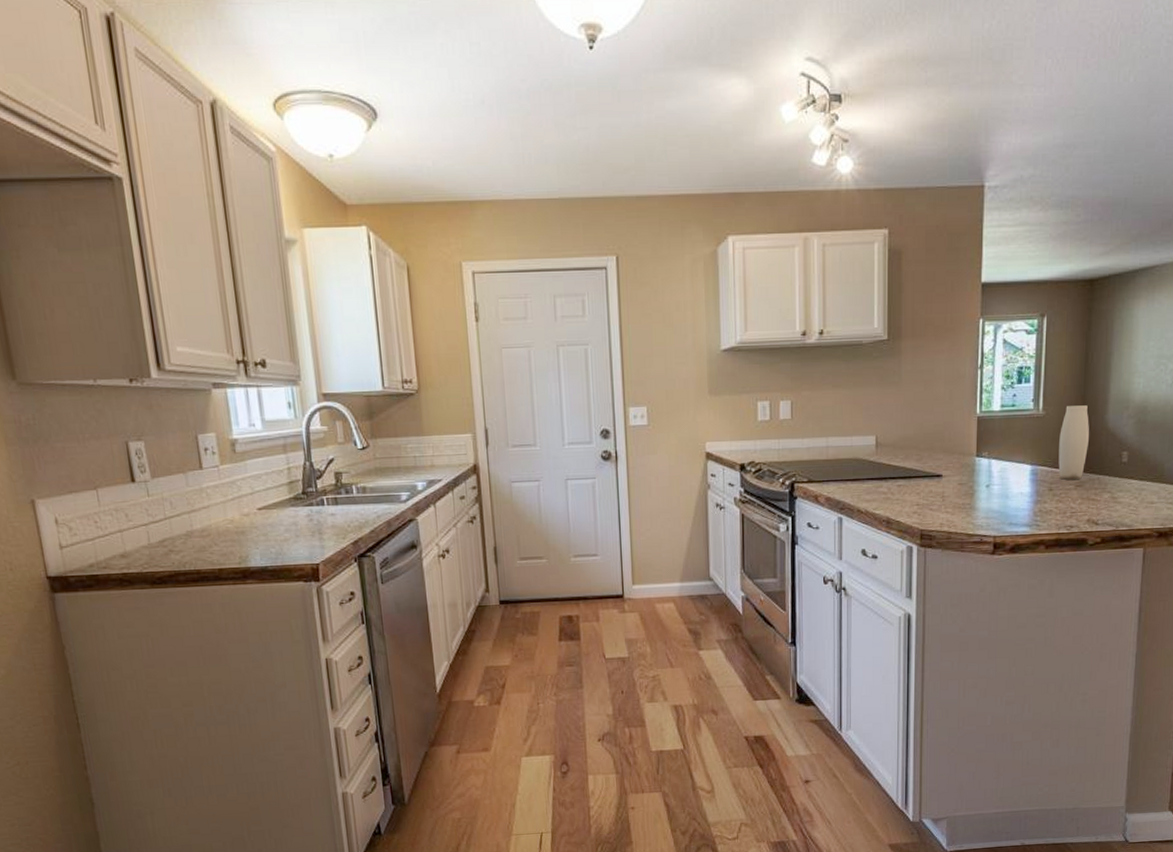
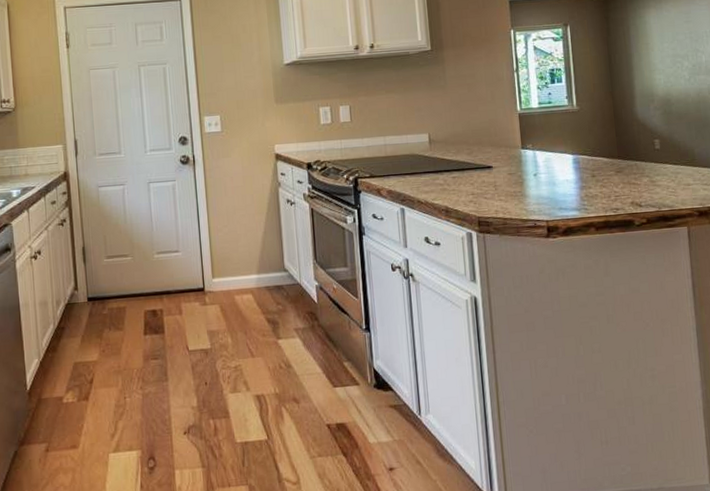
vase: present [1058,405,1089,480] -> none [595,100,623,167]

